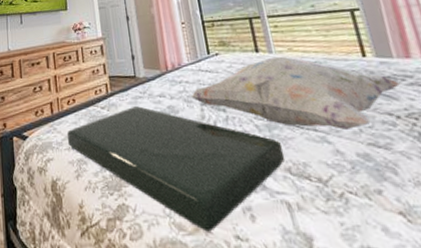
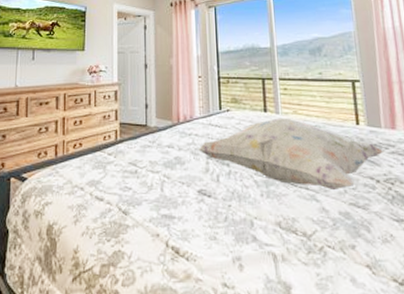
cushion: present [66,106,285,232] -> none [69,155,277,279]

